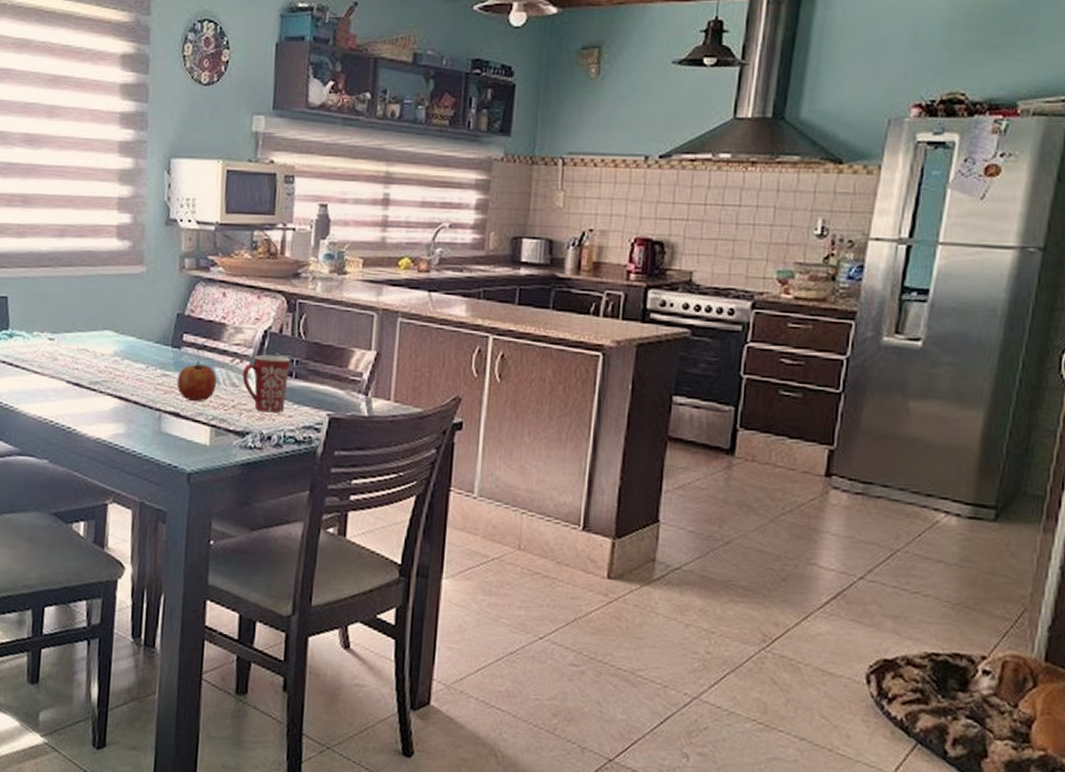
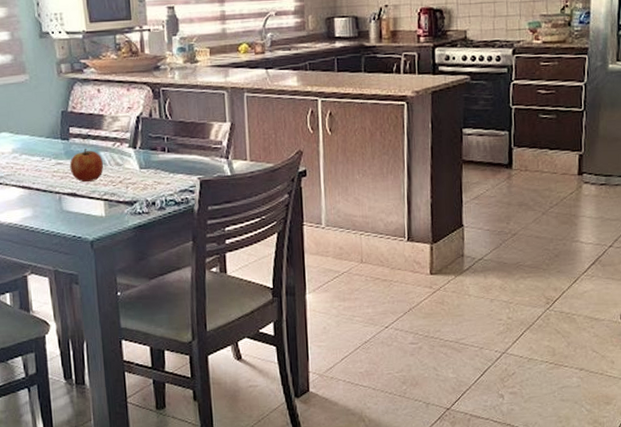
mug: present [242,354,291,413] -> none [123,135,163,183]

